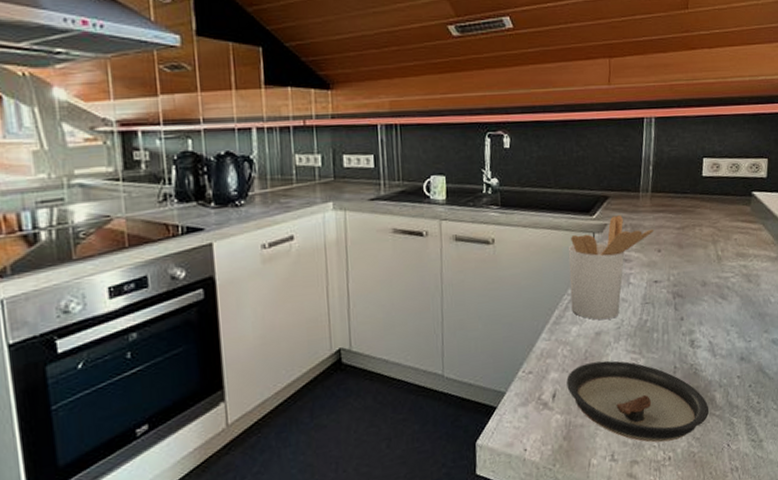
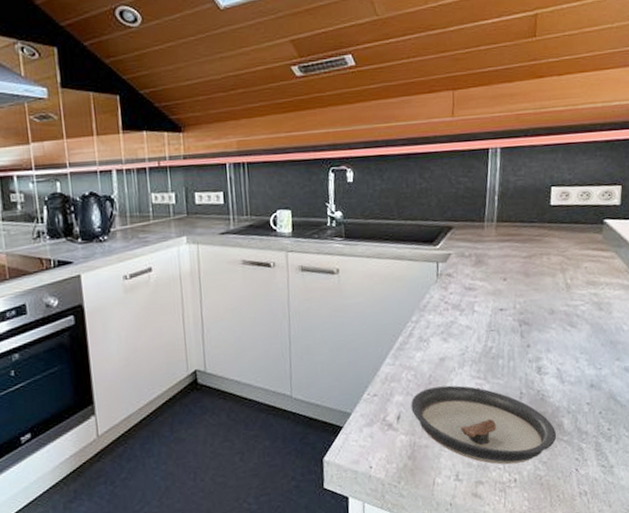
utensil holder: present [568,215,655,321] -> none [411,245,500,347]

